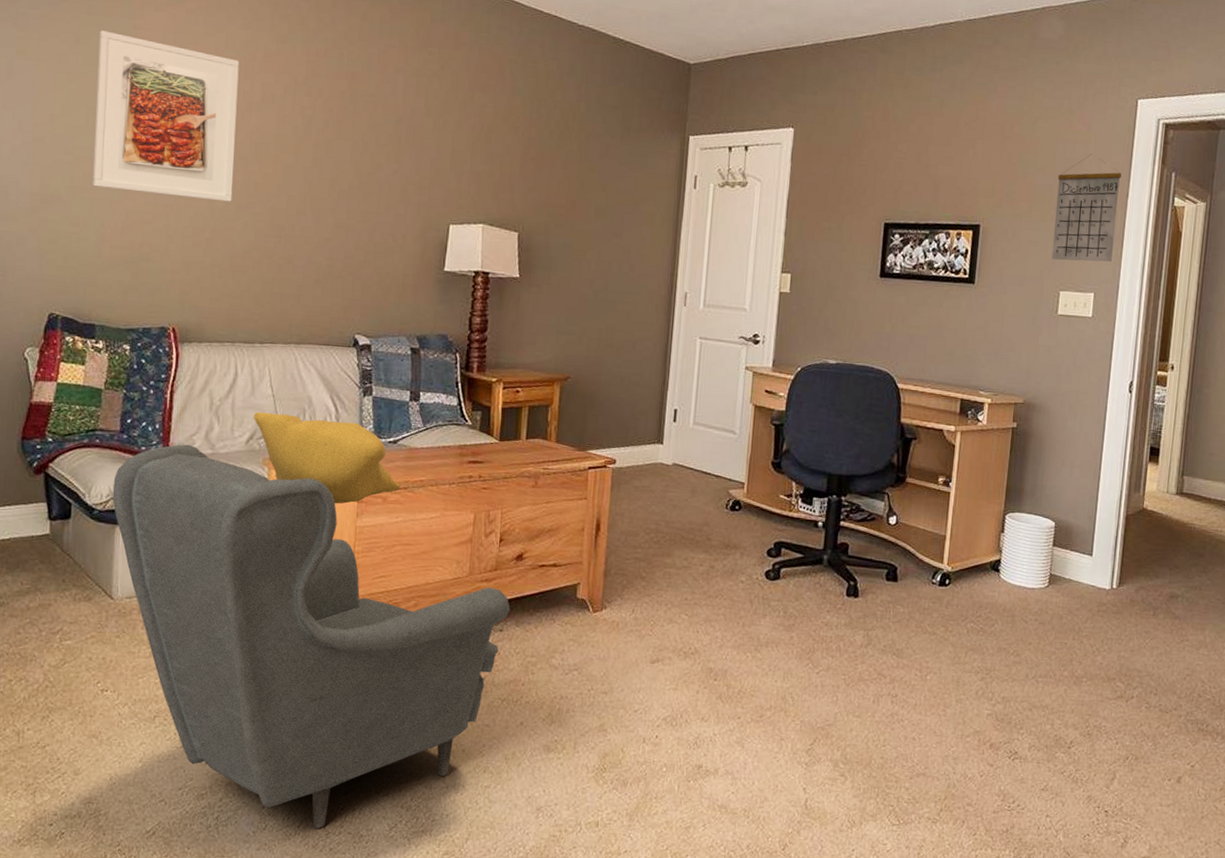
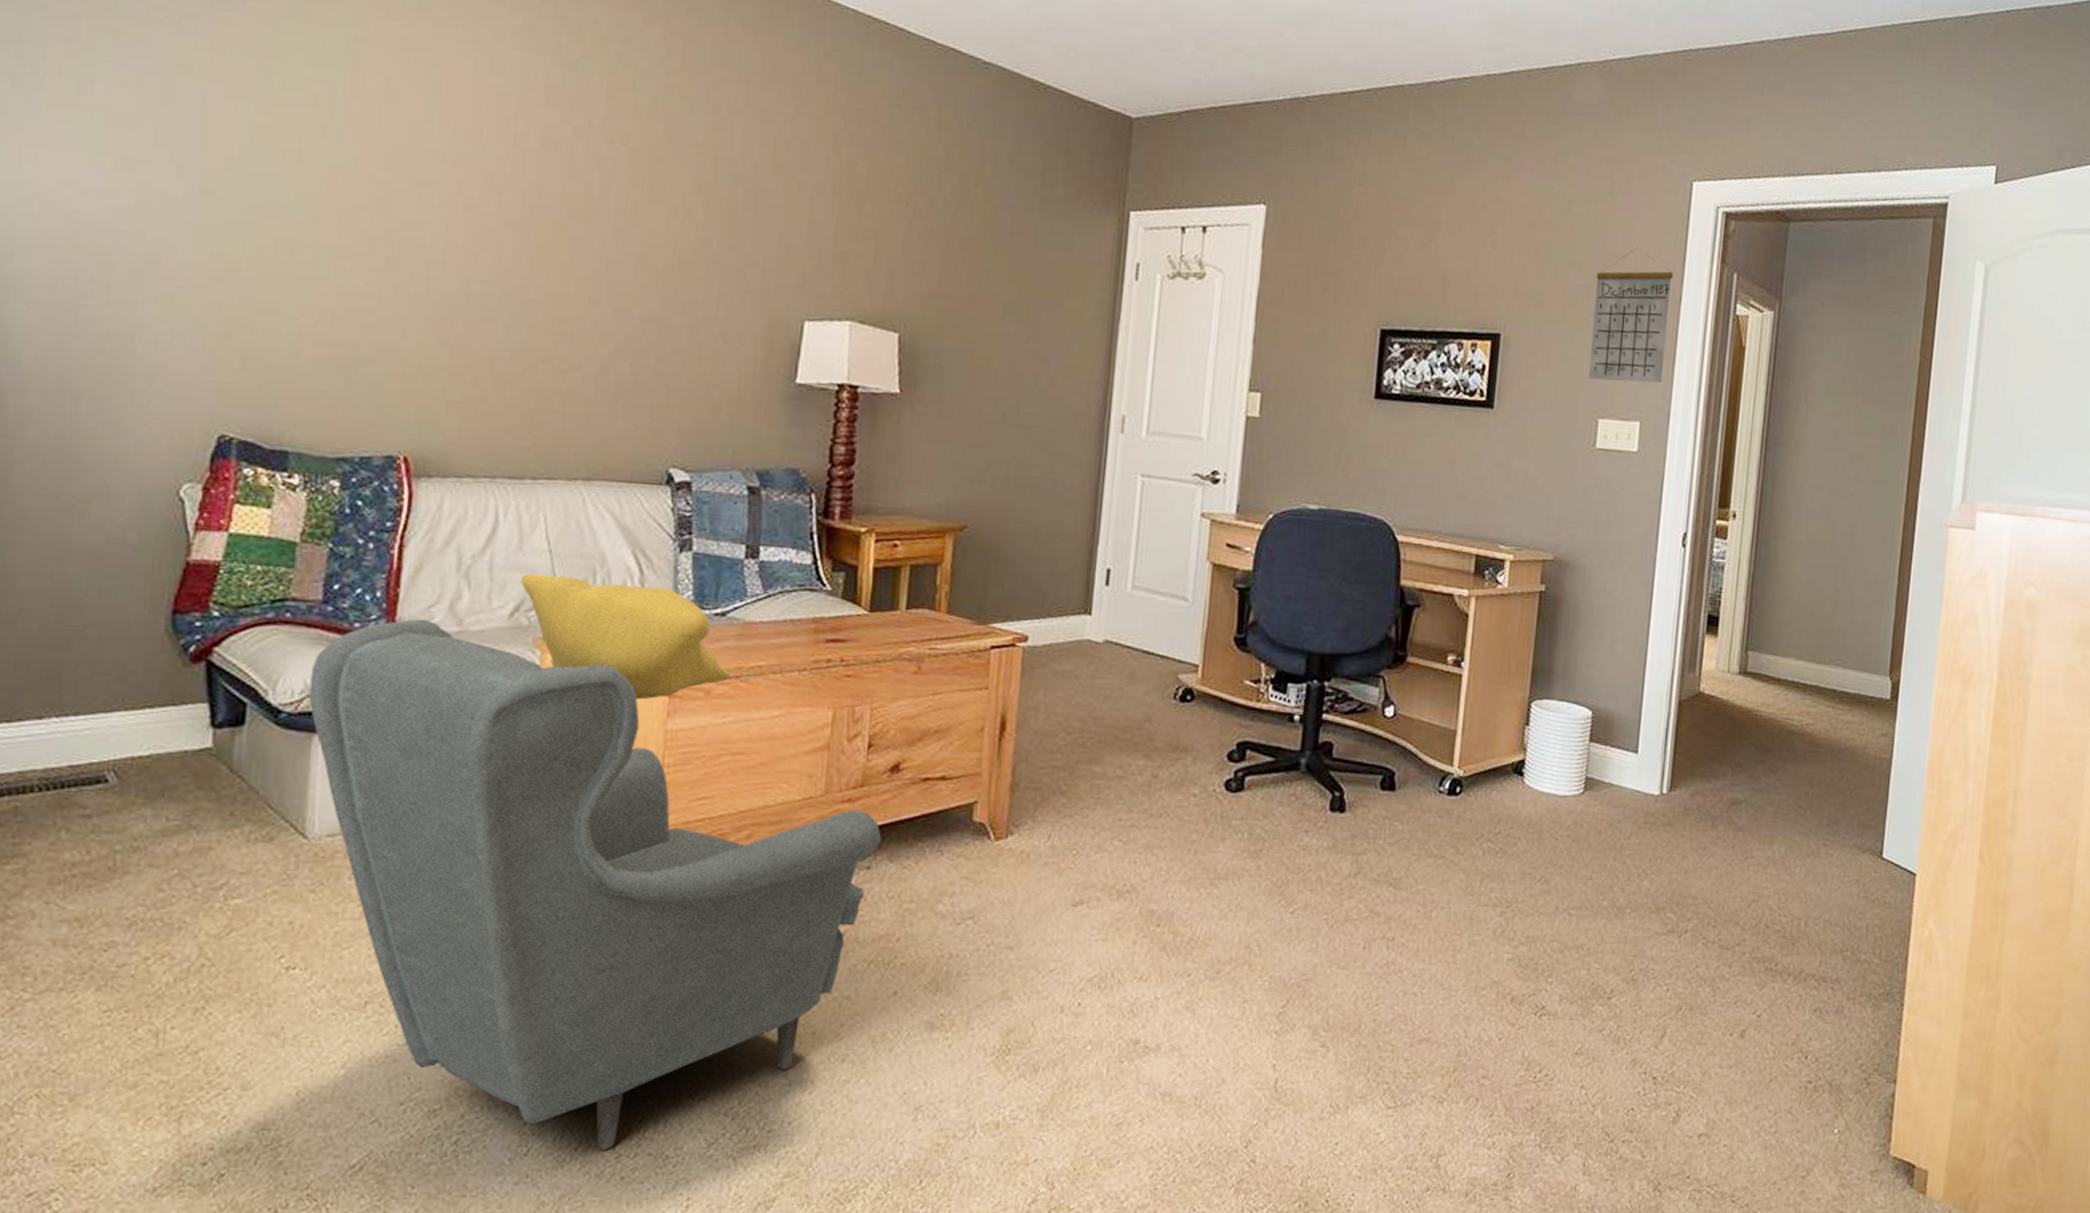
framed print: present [92,30,239,202] -> none [289,42,510,285]

